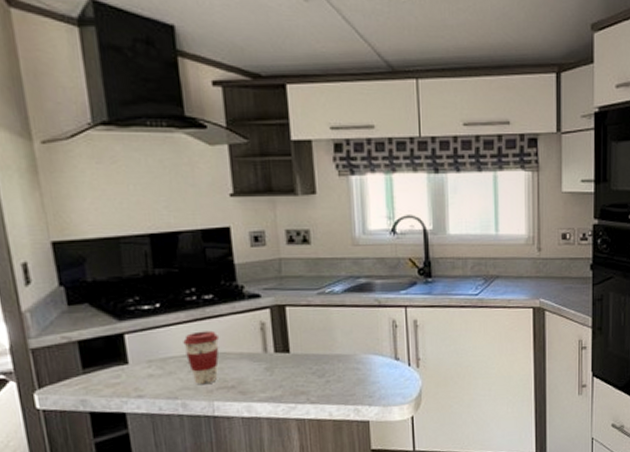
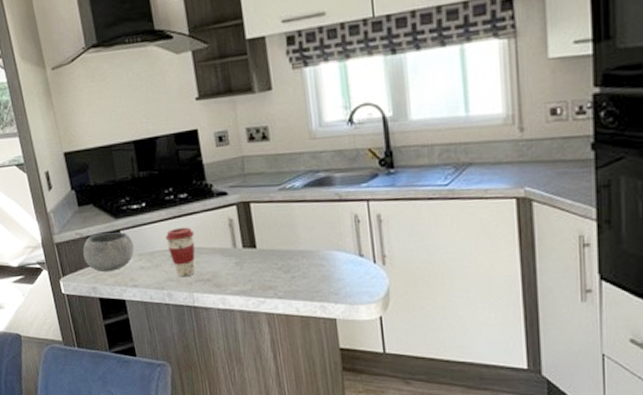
bowl: none [70,335,142,382] -> present [83,231,134,273]

